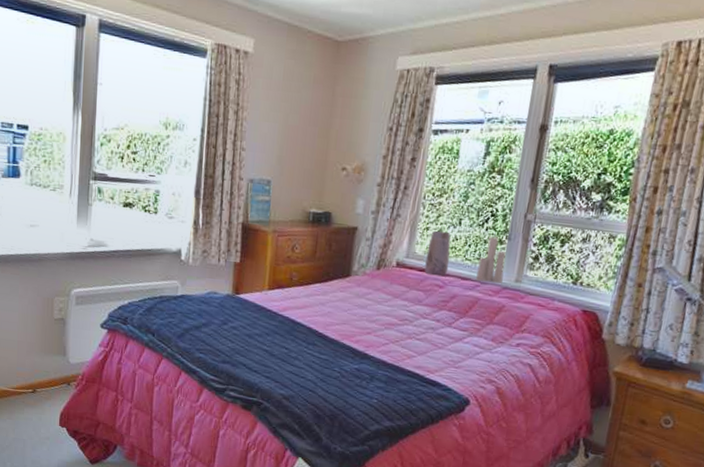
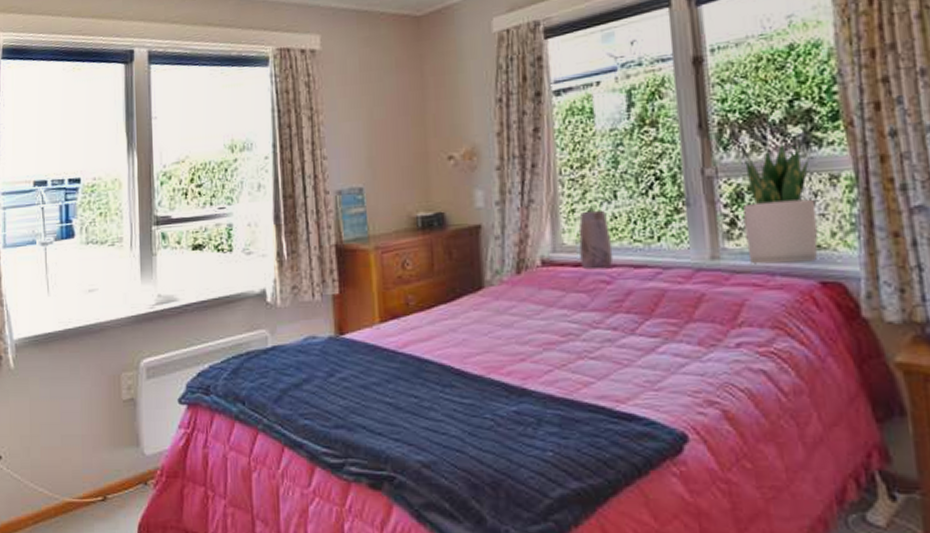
candle: present [475,231,506,285] -> none [652,198,693,268]
planter: none [541,204,600,295] -> present [743,142,818,265]

